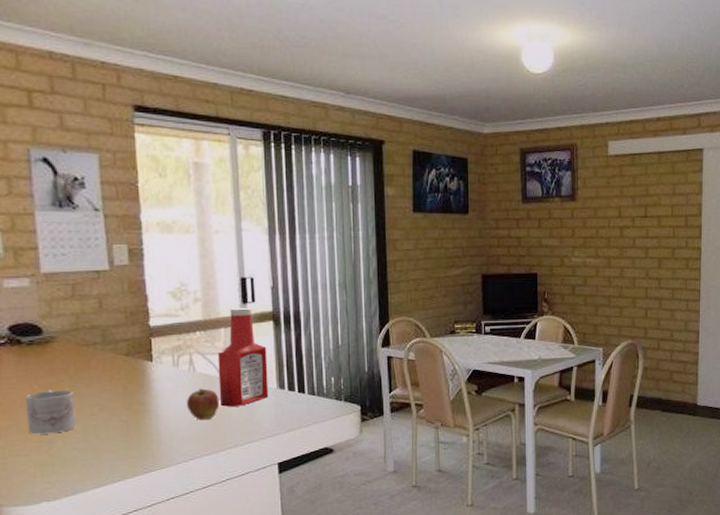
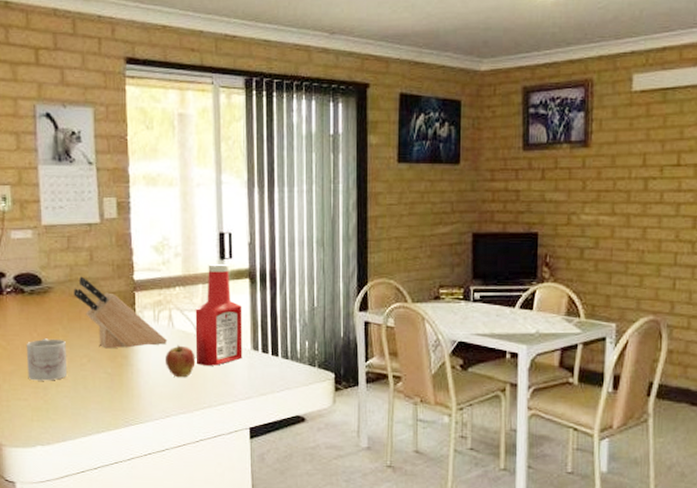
knife block: none [81,324,189,397] -> present [73,276,168,349]

